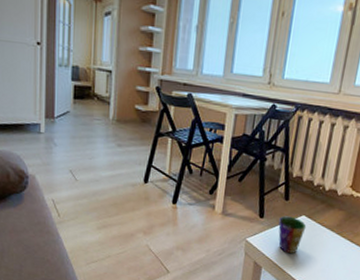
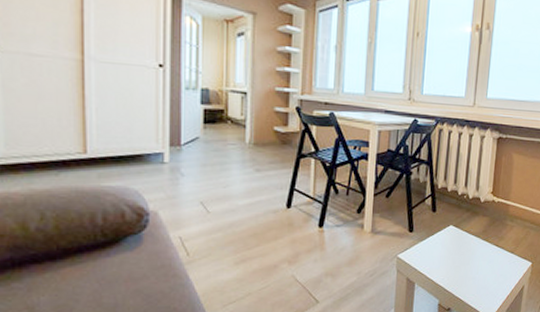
cup: present [278,216,307,254] -> none [428,228,455,266]

